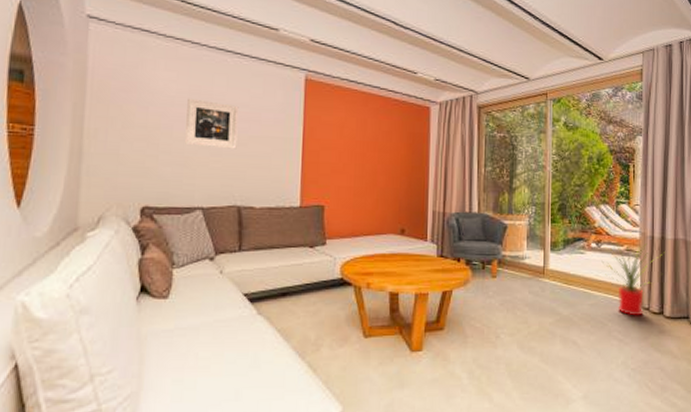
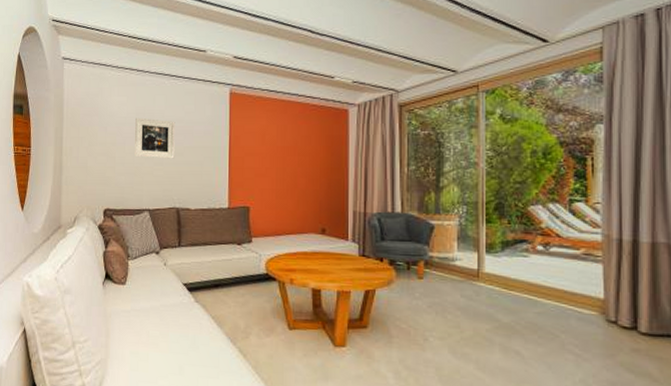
house plant: present [601,239,662,316] -> none [551,241,635,330]

